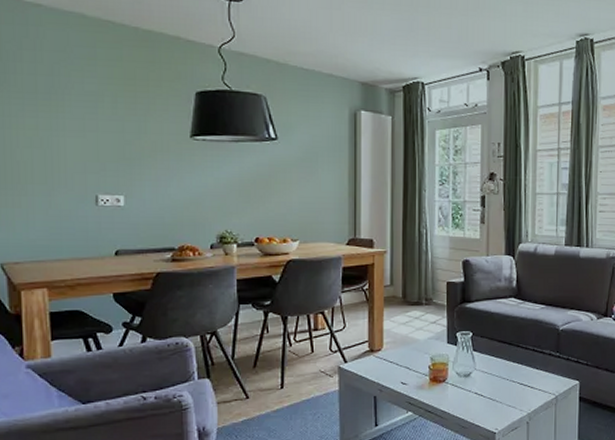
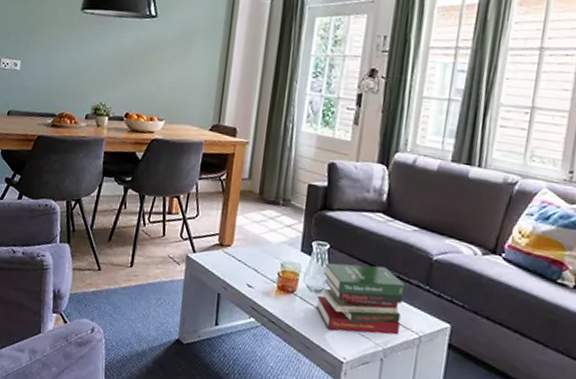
books: none [467,343,541,407] -> present [316,263,406,335]

